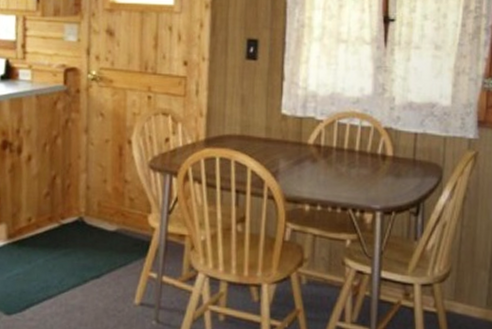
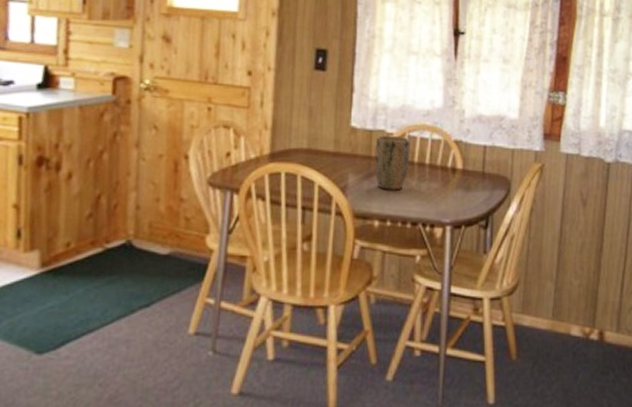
plant pot: none [305,122,341,176] -> present [374,135,412,190]

